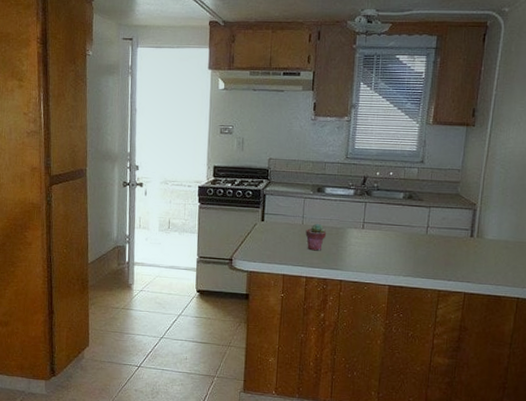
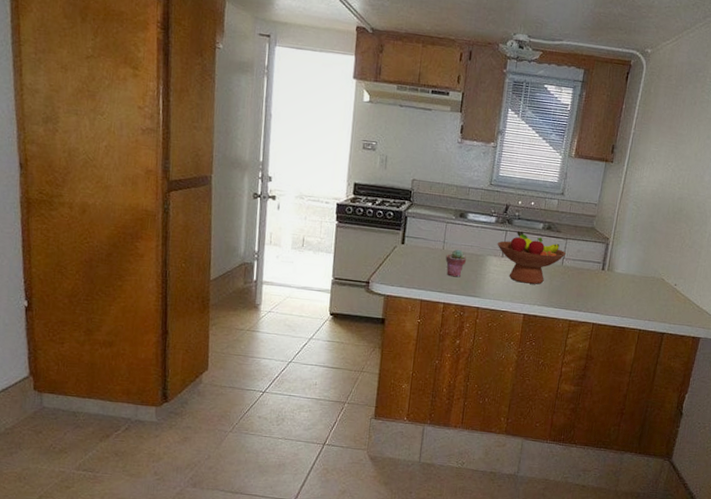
fruit bowl: none [357,201,431,255] -> present [497,230,567,285]

